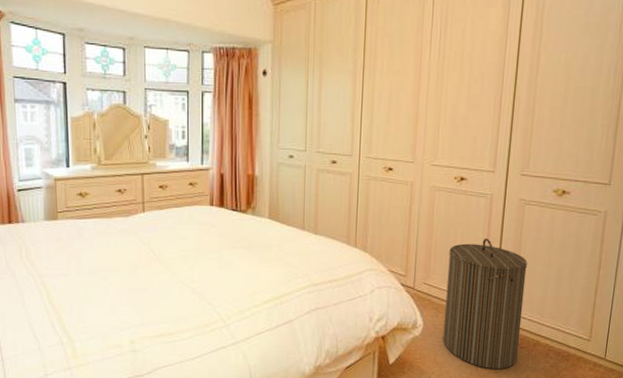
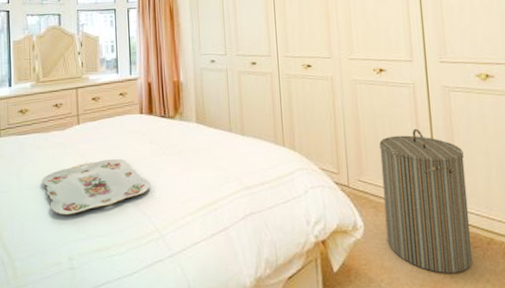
serving tray: none [103,249,217,301] -> present [42,159,150,216]

